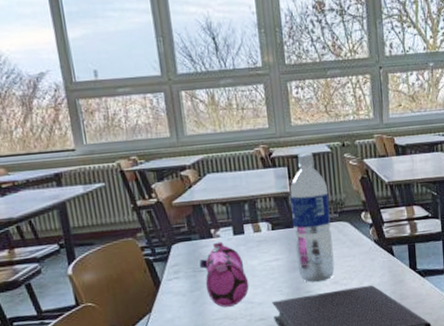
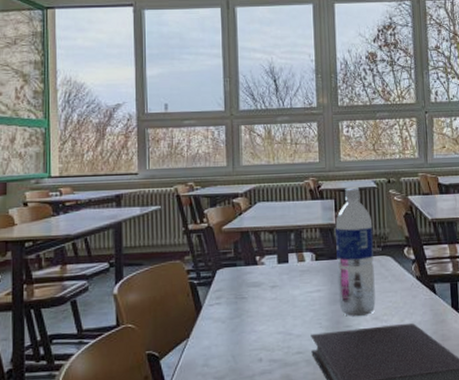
pencil case: present [199,241,249,307] -> none [242,269,289,337]

